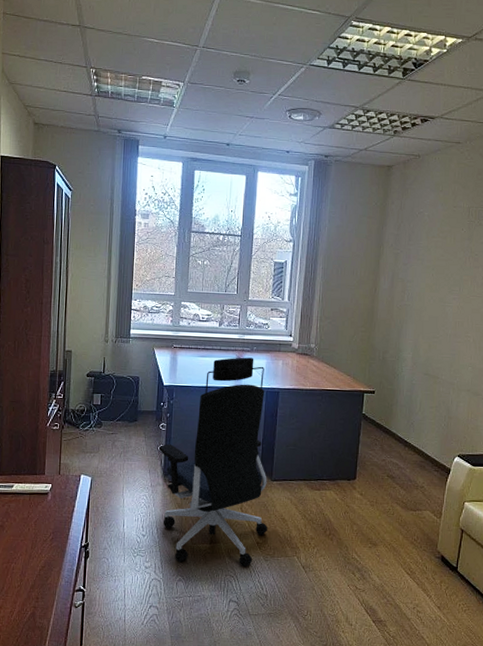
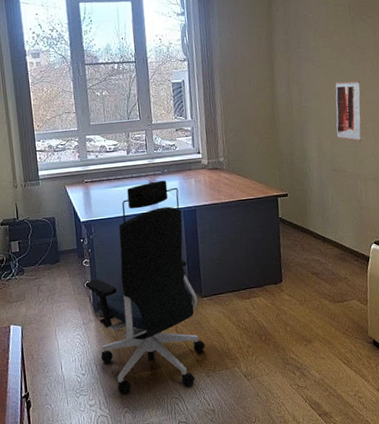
wall art: none [435,285,468,349] -> present [335,80,361,142]

